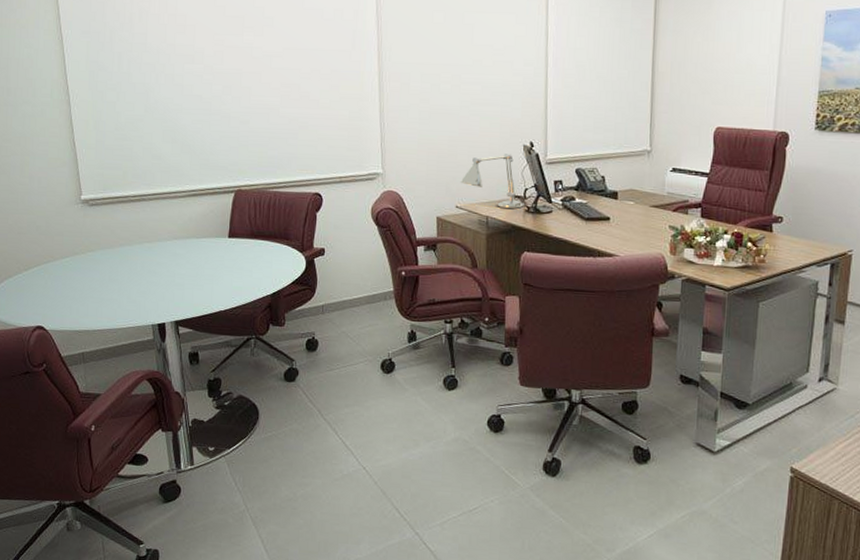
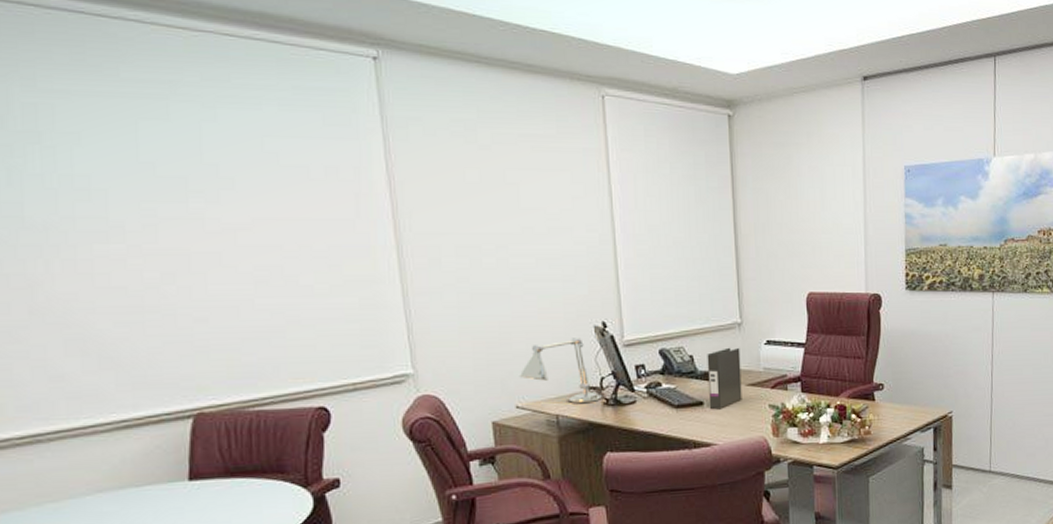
binder: none [615,171,647,226] -> present [707,347,742,410]

